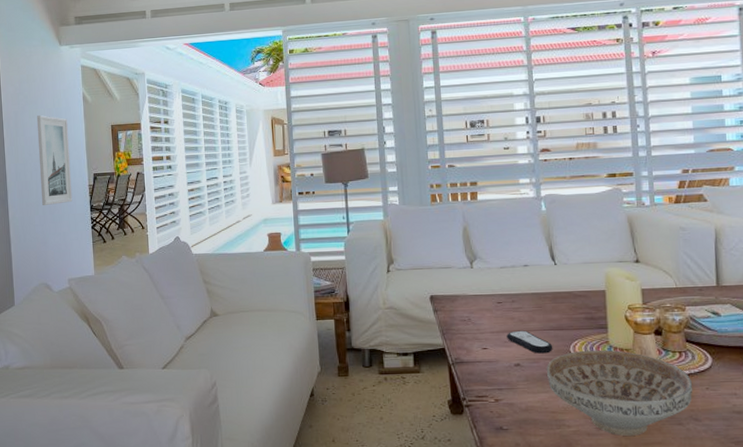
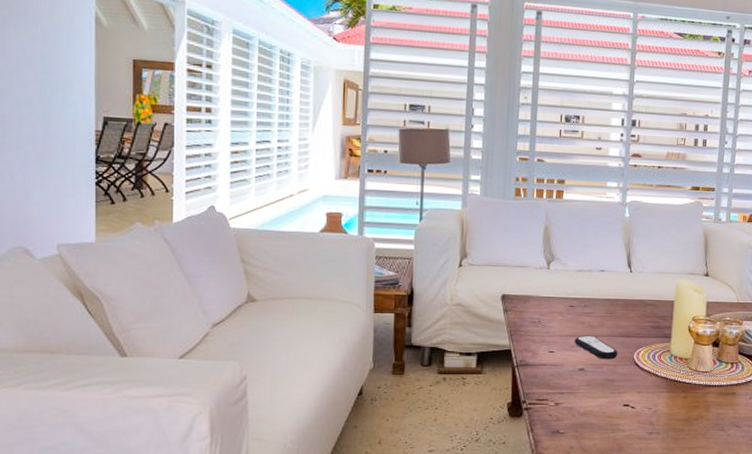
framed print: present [36,115,73,206] -> none [24,32,71,150]
decorative bowl: present [547,350,693,436] -> none [609,358,739,440]

